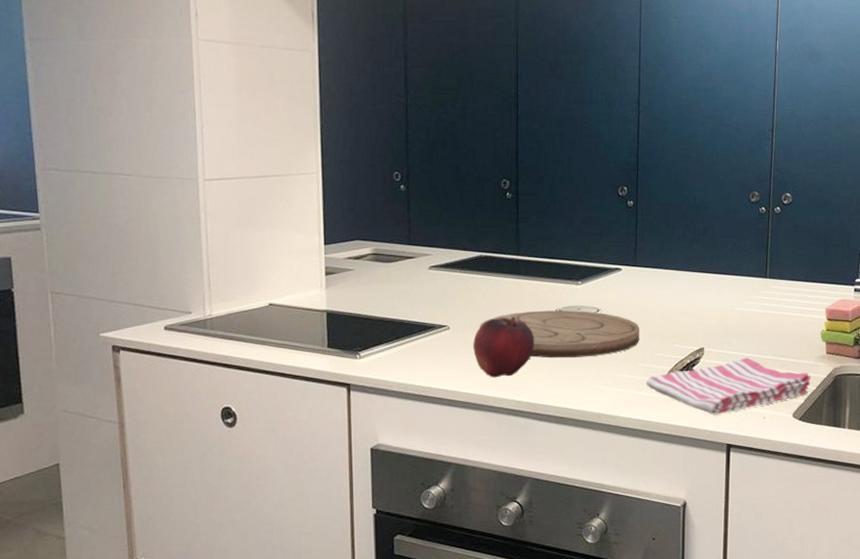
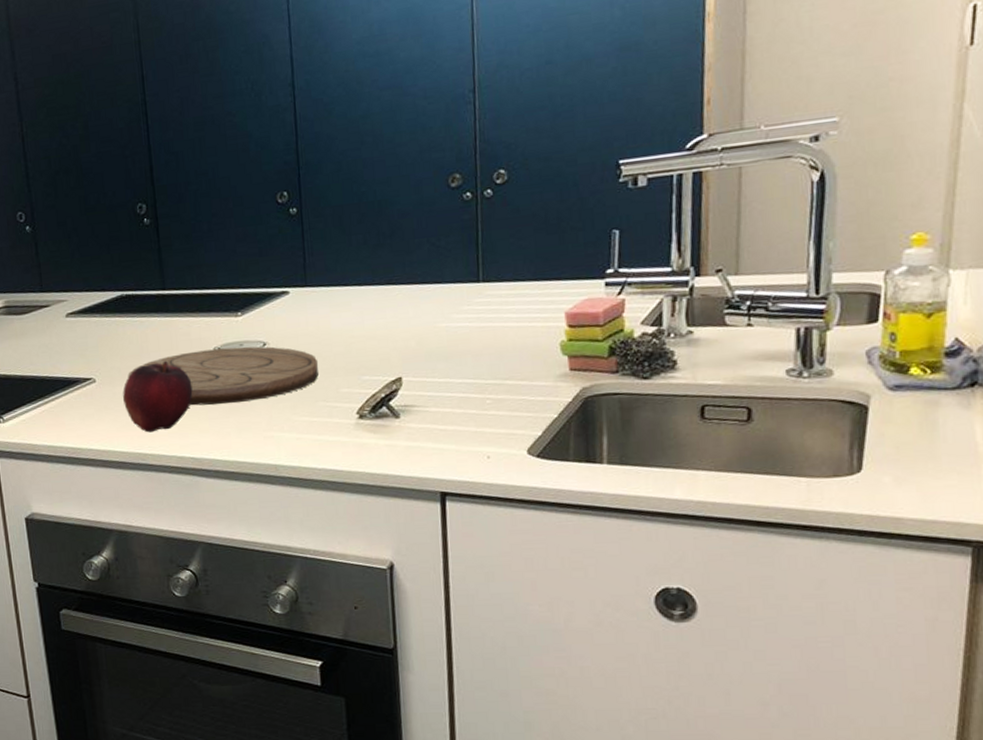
dish towel: present [646,358,811,415] -> none [331,384,550,458]

